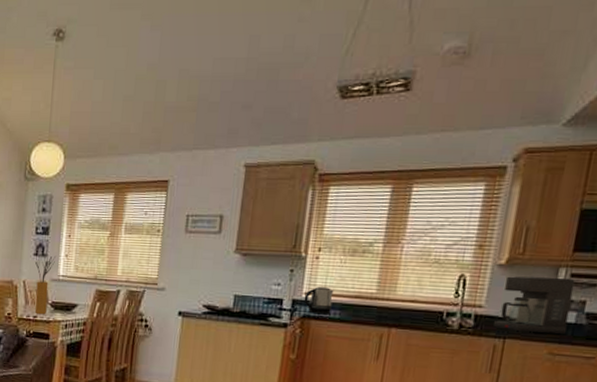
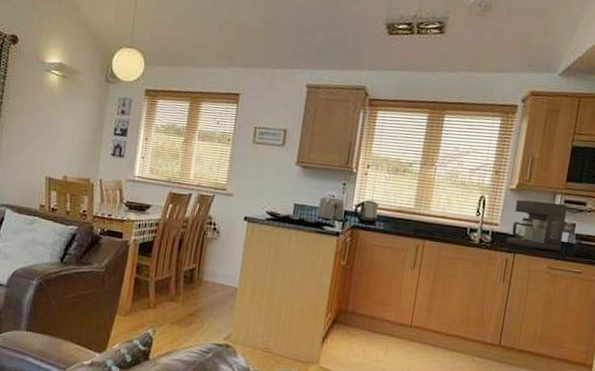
vase: present [34,252,57,315] -> none [109,153,133,214]
toaster: none [261,285,292,314] -> present [317,196,344,223]

